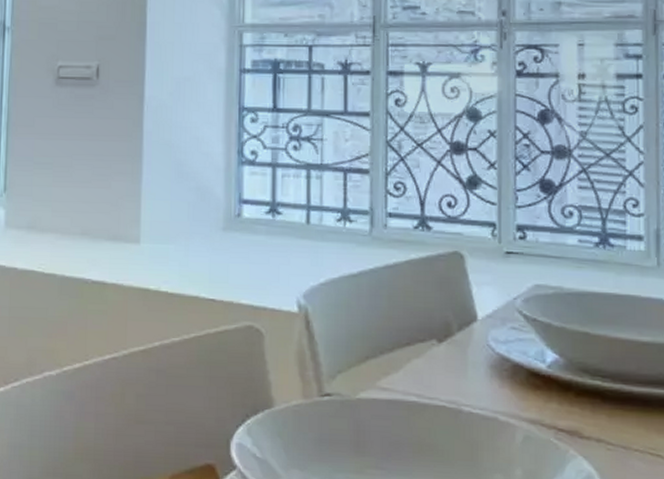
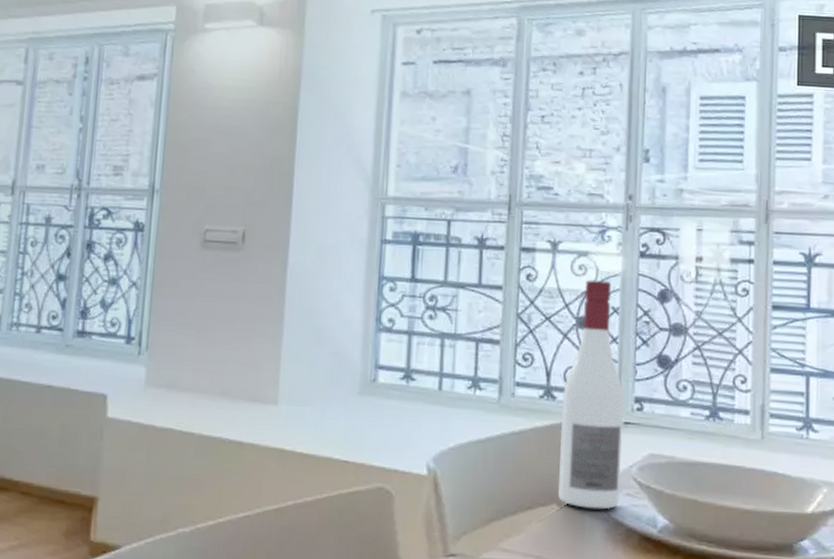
wine bottle: none [437,102,505,345] -> present [558,280,624,510]

